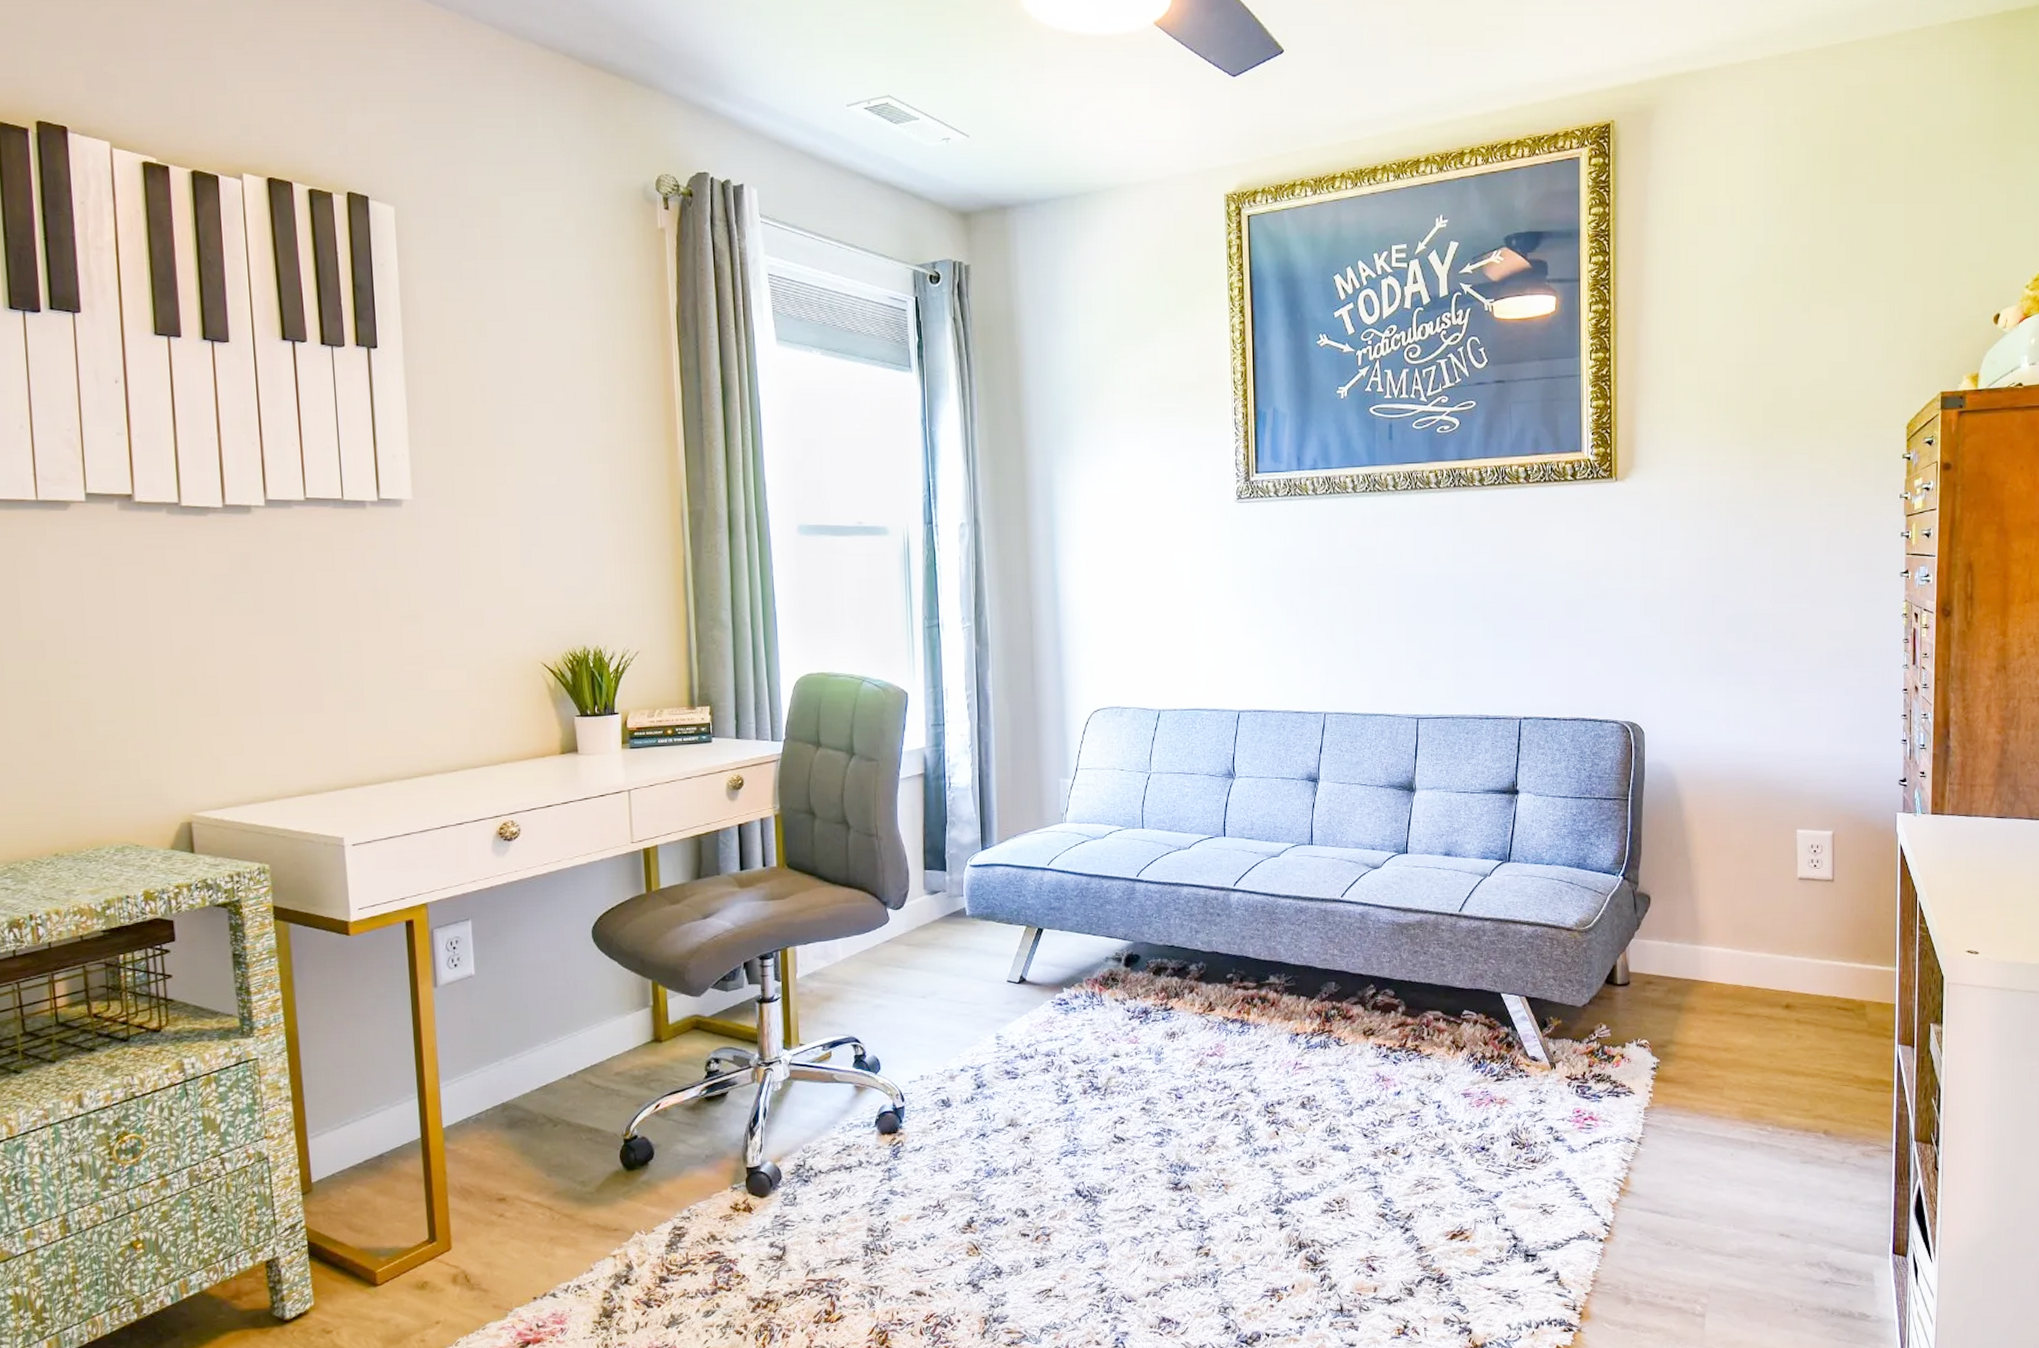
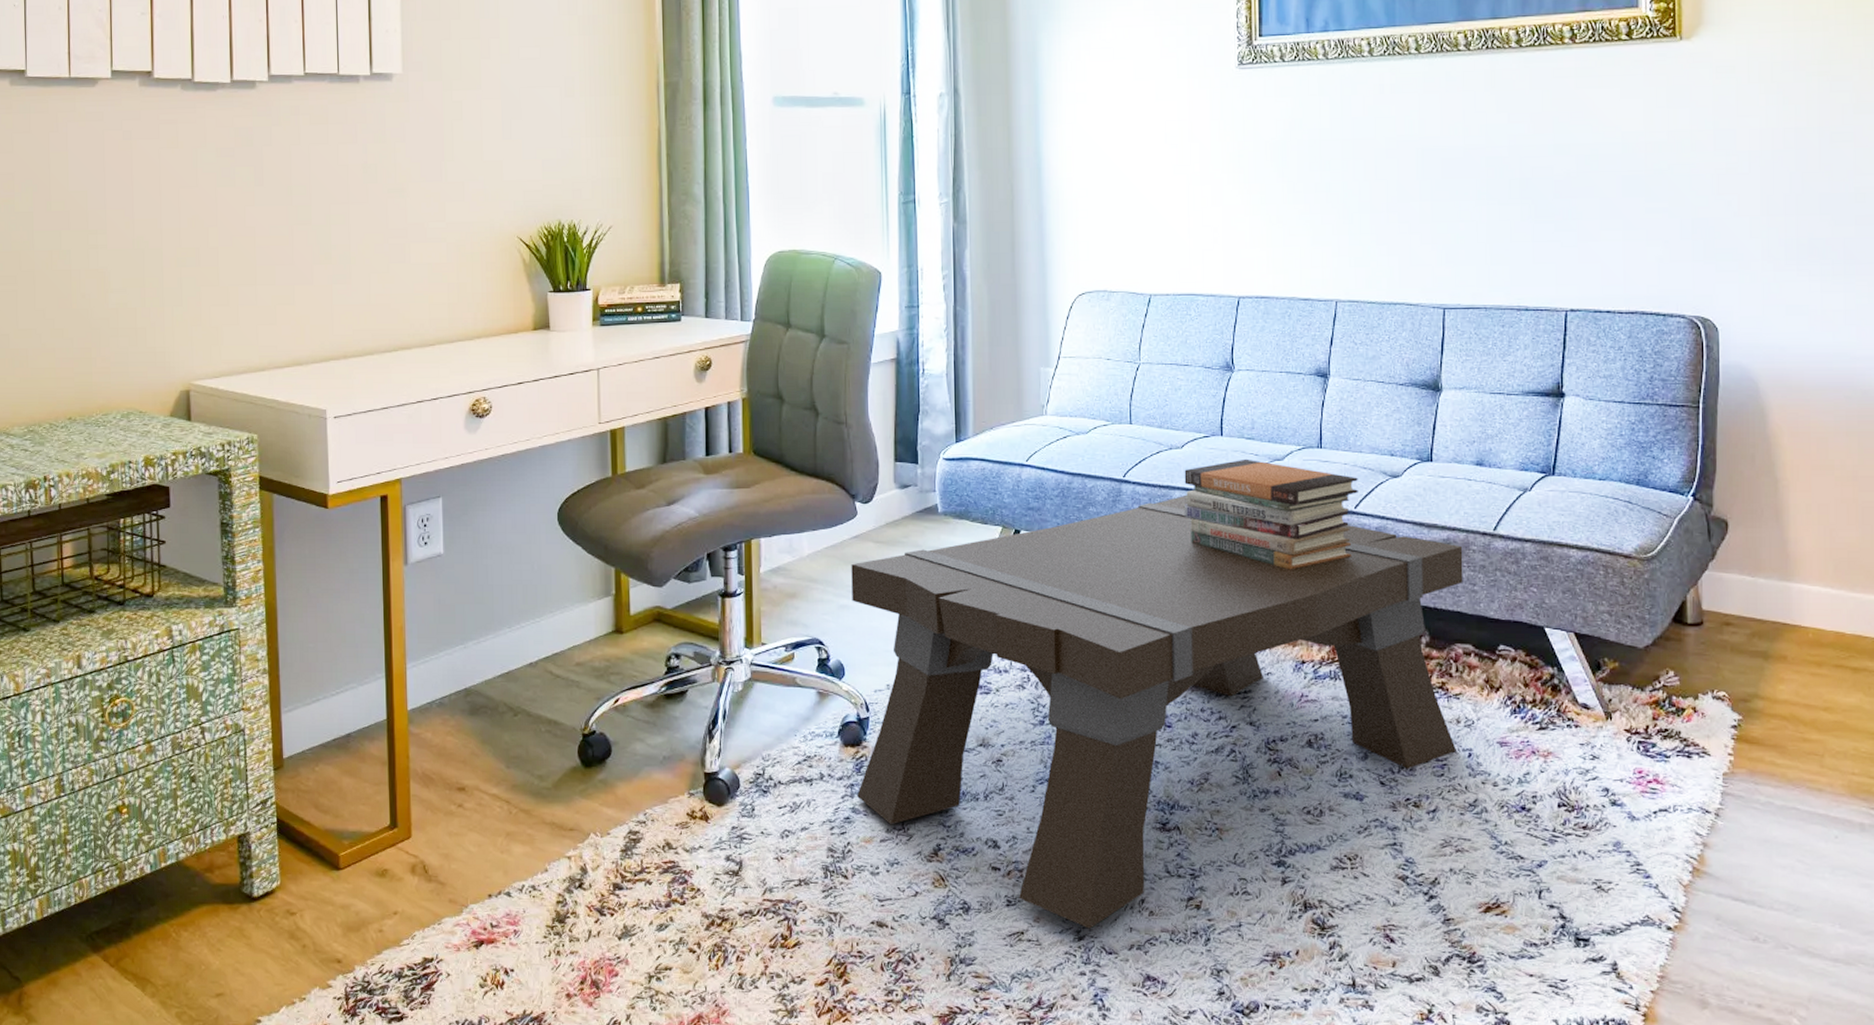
coffee table: none [884,890,1434,1282] -> present [851,494,1463,929]
book stack: none [1191,856,1344,954] -> present [1184,458,1358,570]

